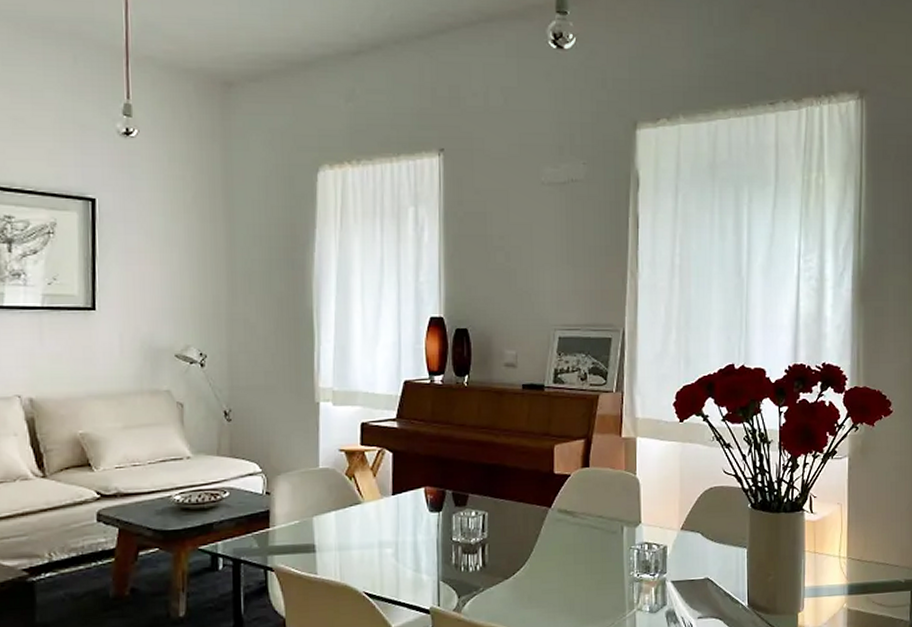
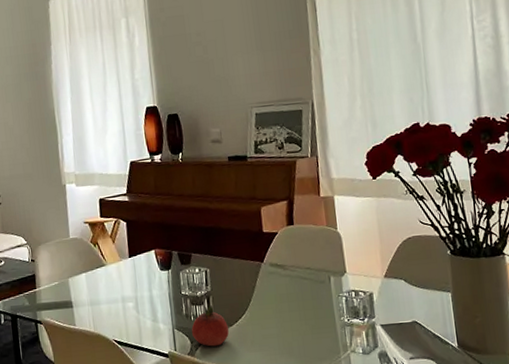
fruit: none [459,555,504,602] -> present [191,305,229,347]

